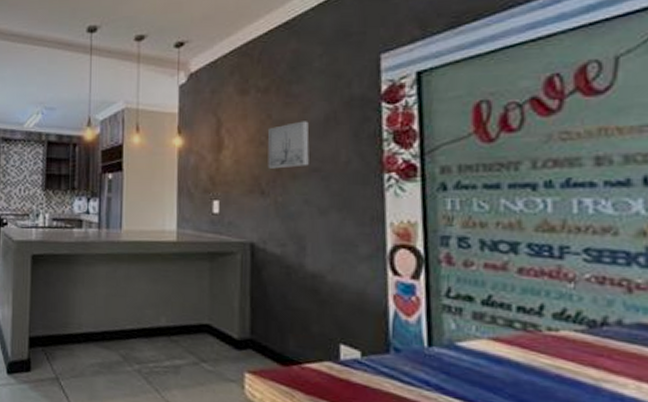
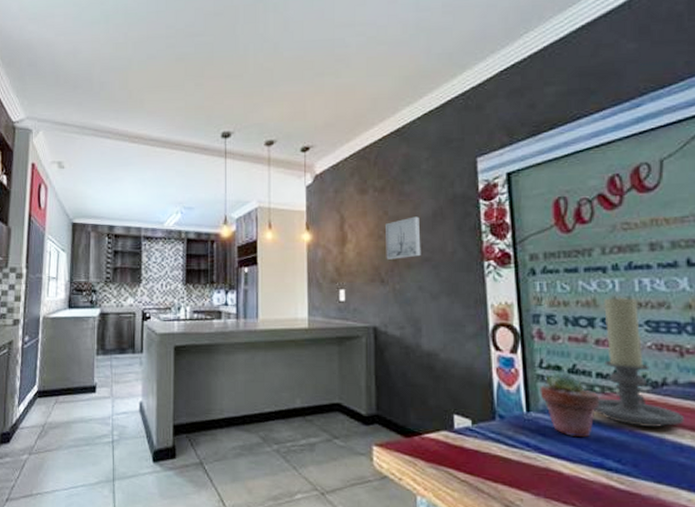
potted succulent: none [445,303,519,379] -> present [540,372,599,438]
candle holder: none [512,218,628,374] -> present [594,295,684,427]

